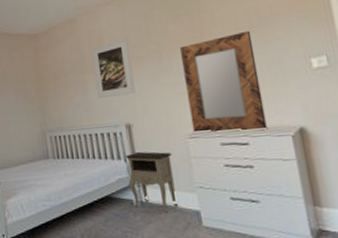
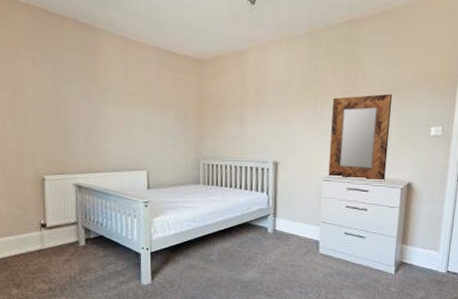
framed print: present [91,38,136,98] -> none [254,80,290,135]
nightstand: present [125,151,179,213] -> none [266,187,307,240]

